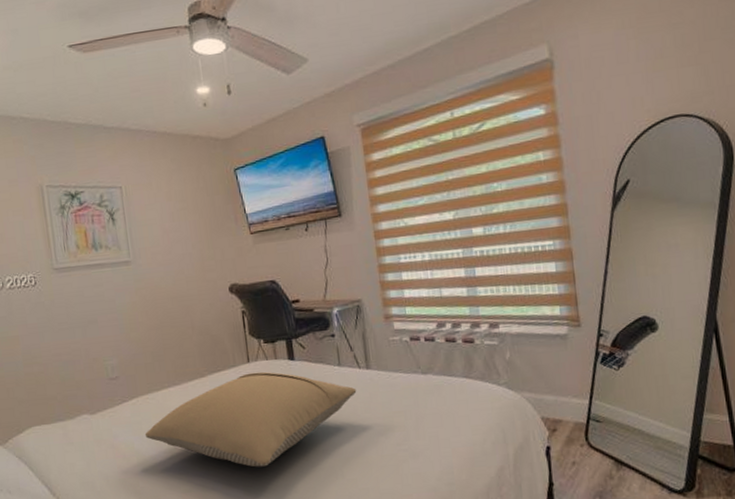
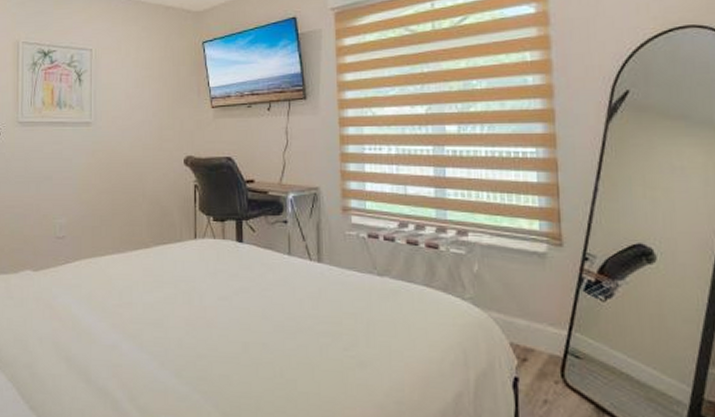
pillow: present [144,371,357,467] -> none [83,250,305,352]

